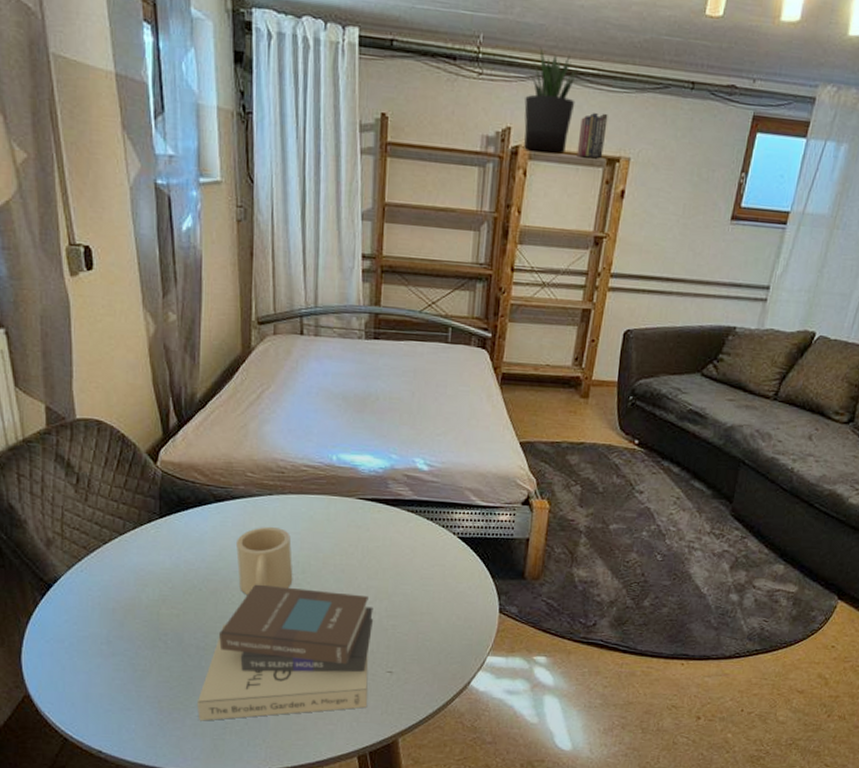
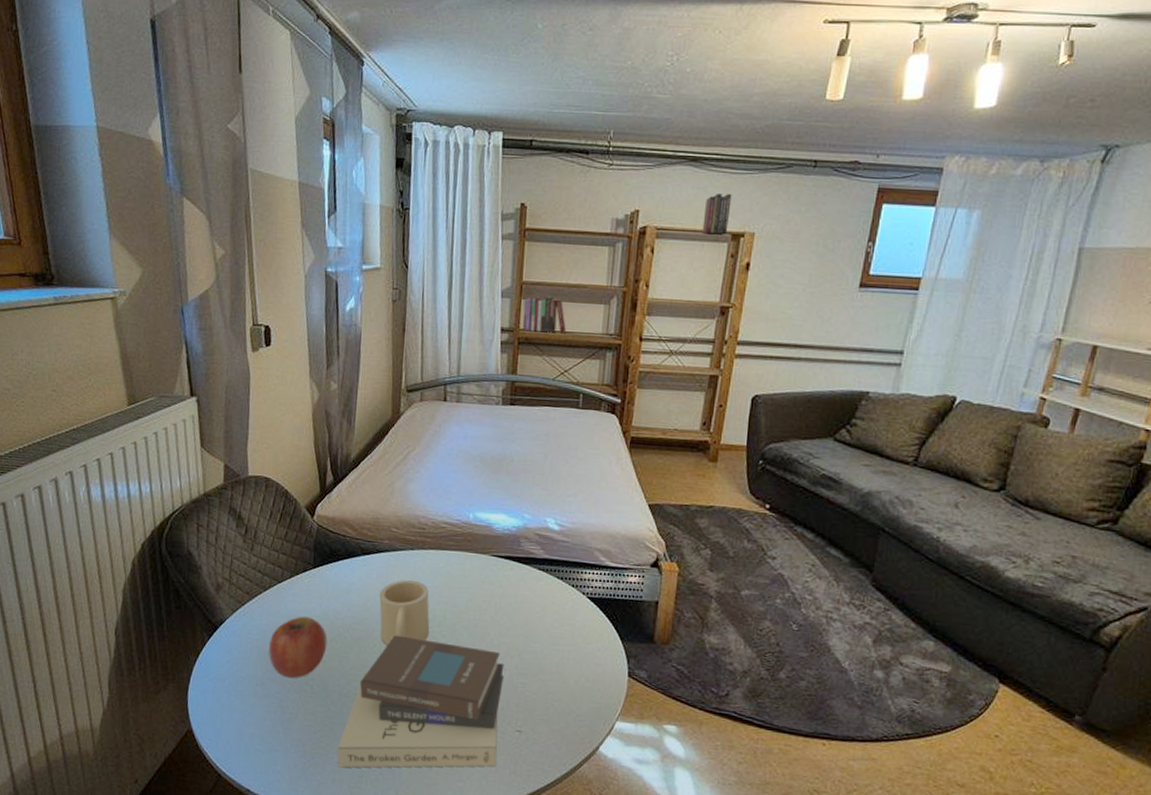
fruit: none [114,569,180,635] -> present [269,616,328,679]
books: none [386,219,433,262] -> present [523,295,566,334]
planter: present [524,46,577,155] -> none [651,138,701,233]

